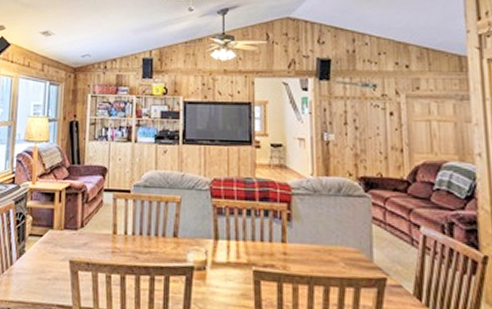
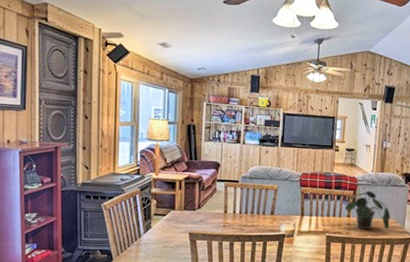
potted plant: none [276,203,348,263] -> present [345,190,391,229]

